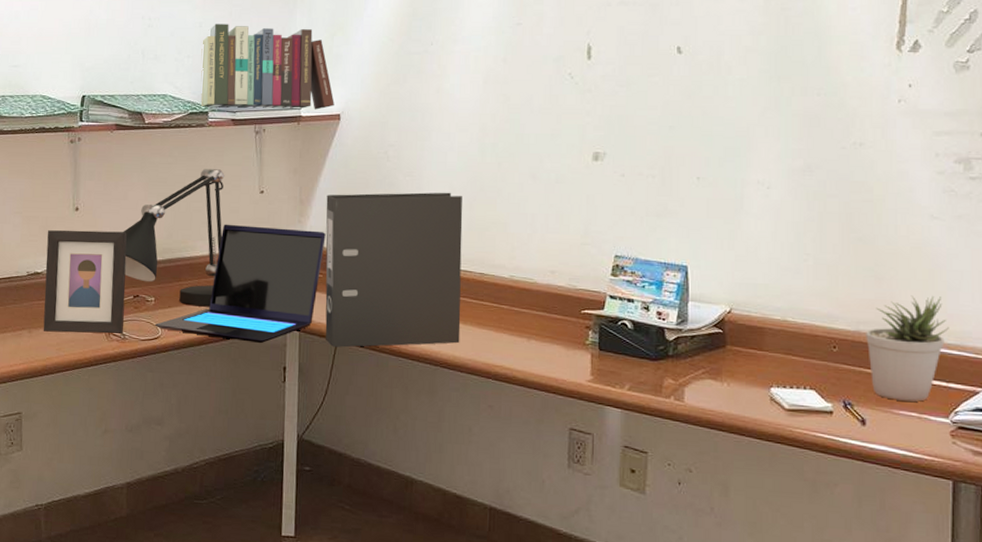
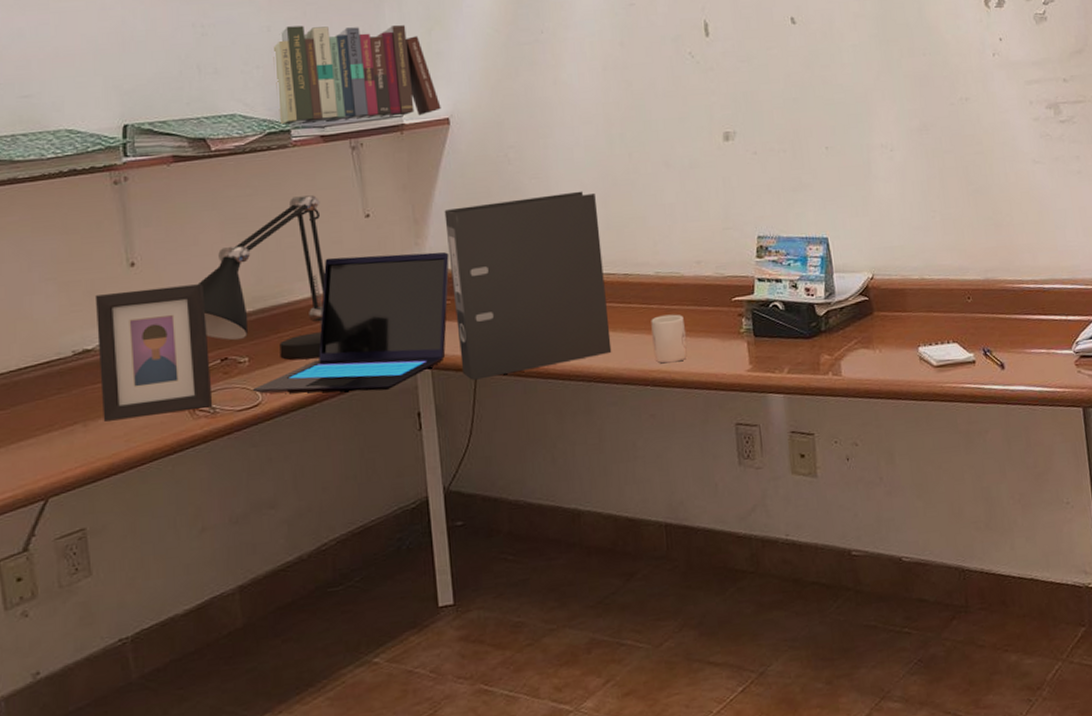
mug: none [498,316,533,362] -> present [651,314,688,364]
potted plant: present [866,295,949,402] -> none [993,236,1062,340]

